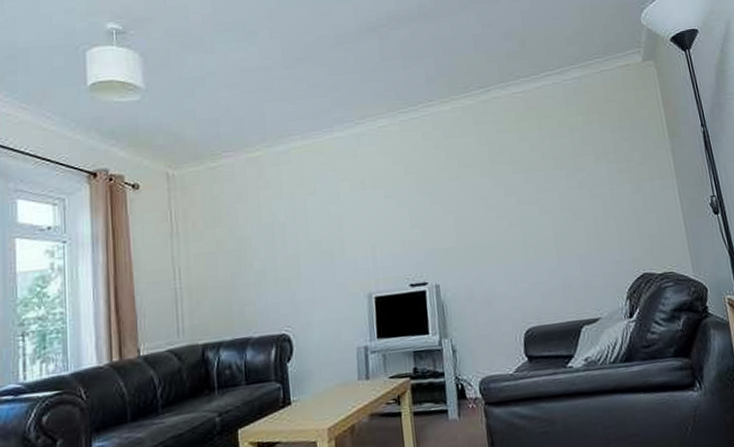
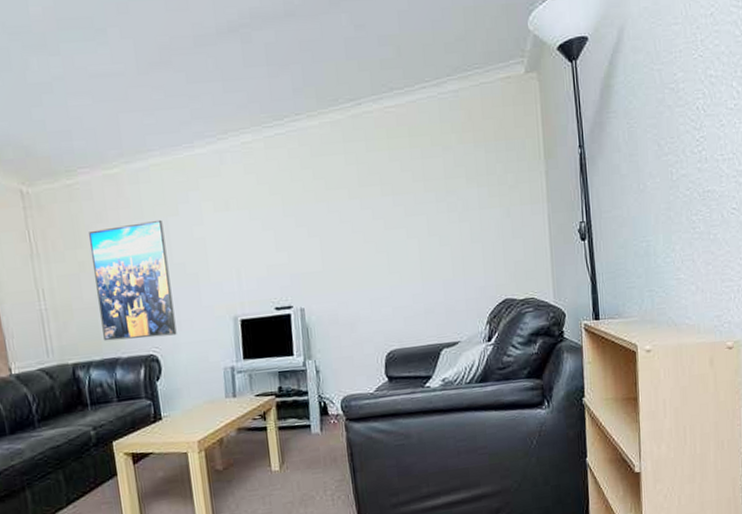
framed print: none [228,198,310,321] -> present [88,219,177,341]

